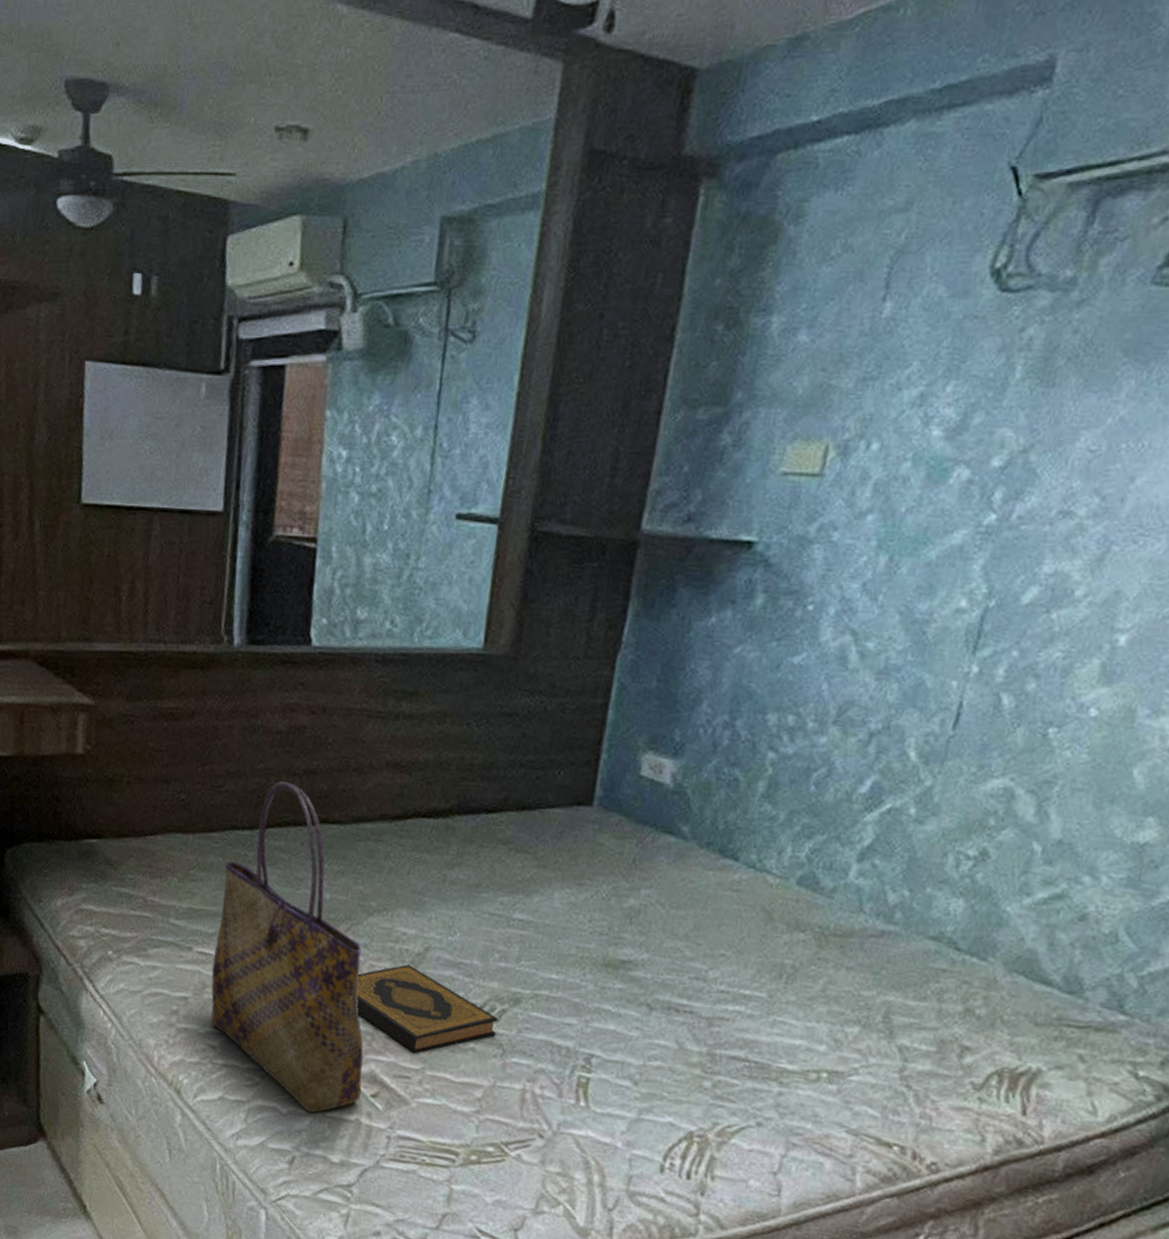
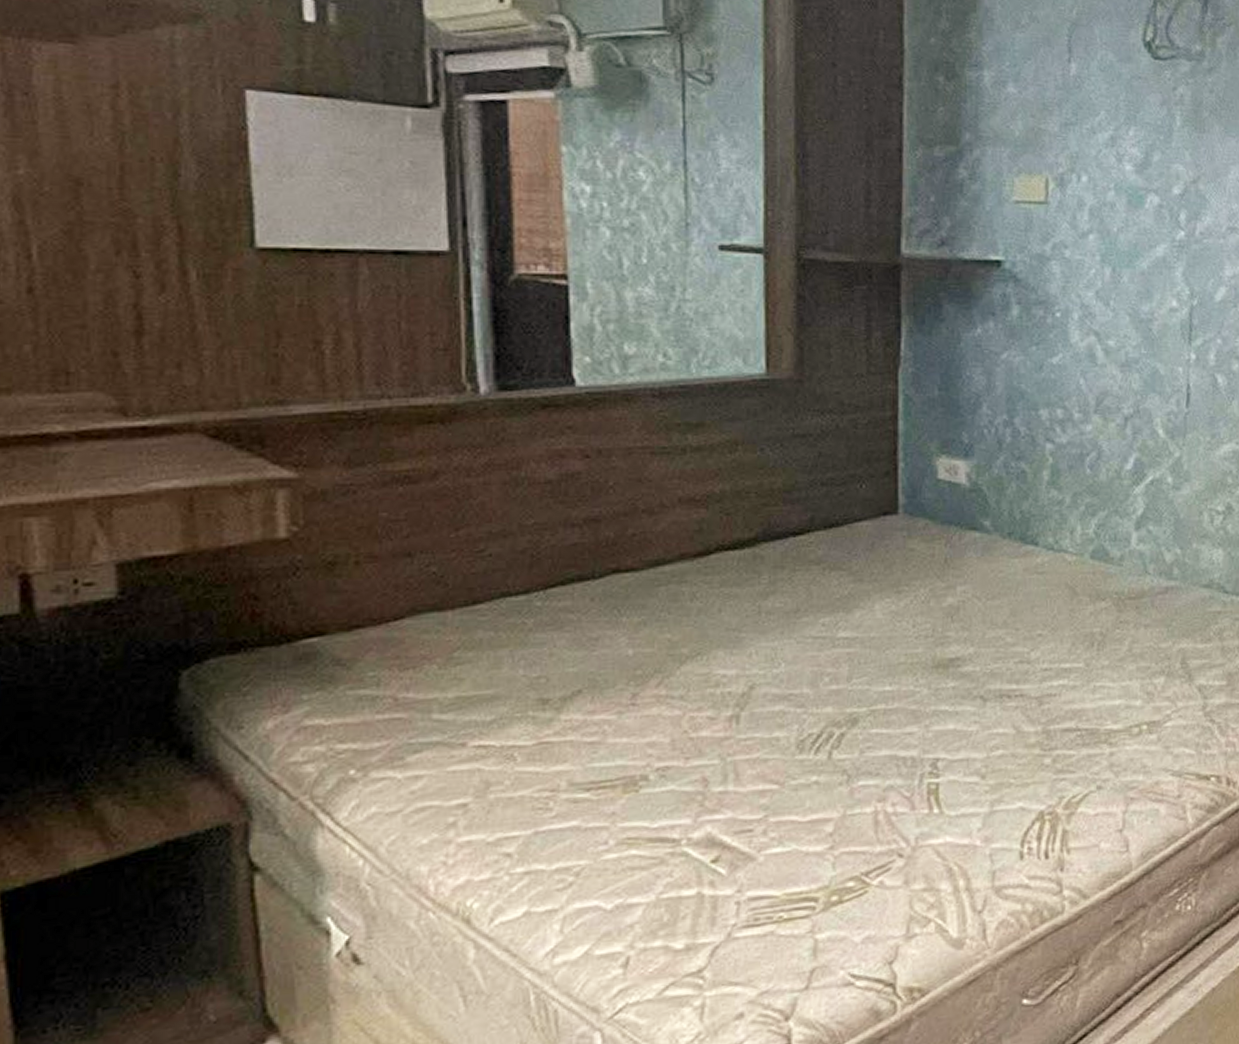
tote bag: present [211,781,364,1113] -> none [495,535,700,901]
hardback book: present [356,964,498,1053] -> none [678,708,838,802]

